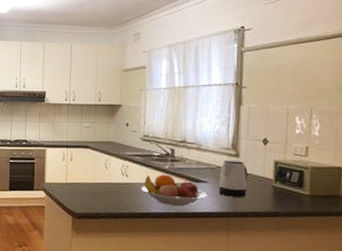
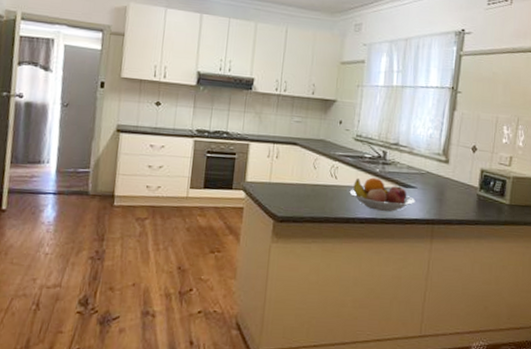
kettle: present [218,159,248,197] -> none [426,165,456,205]

